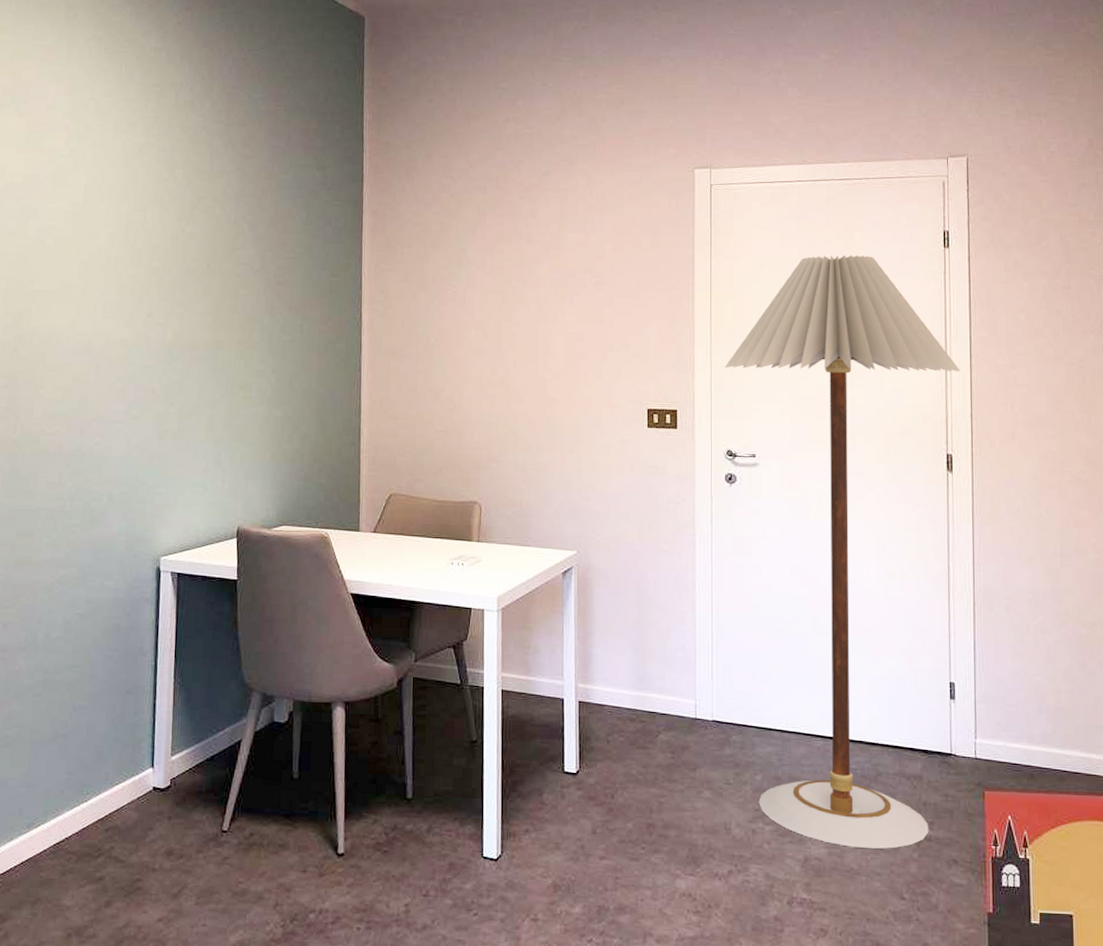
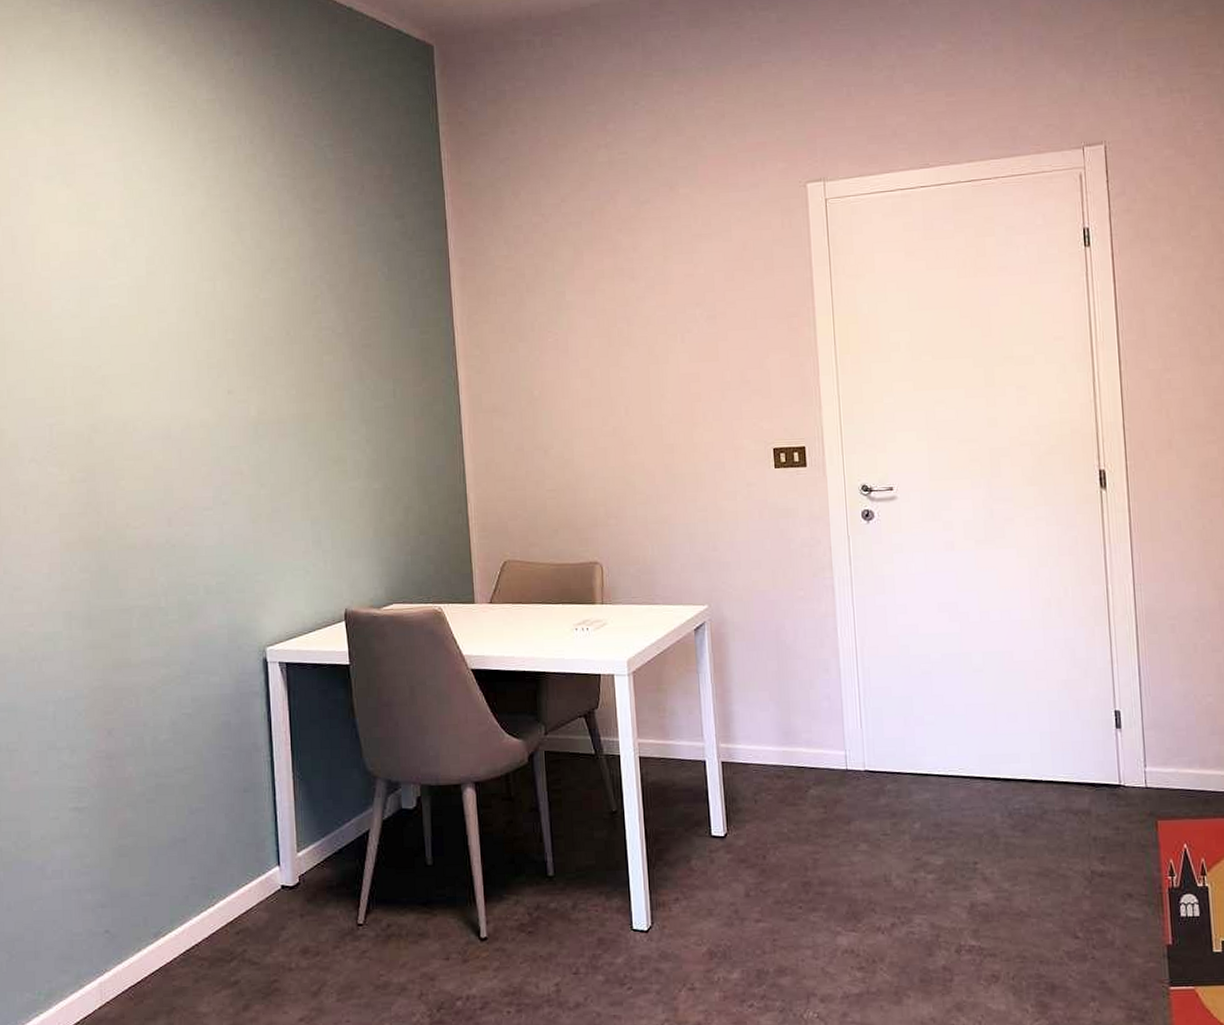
floor lamp: present [725,255,961,850] -> none [854,262,1110,890]

